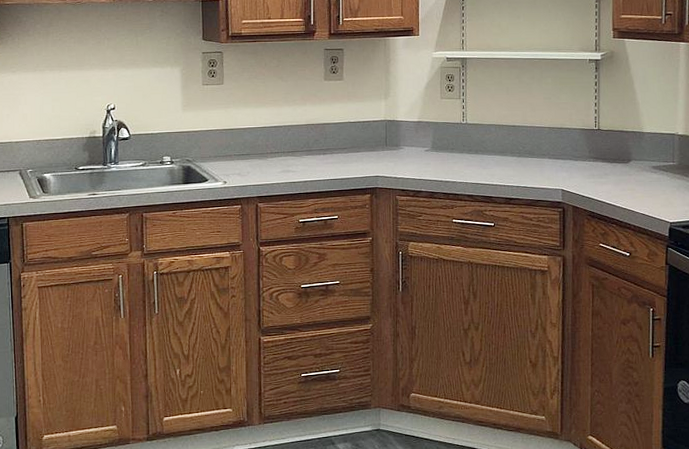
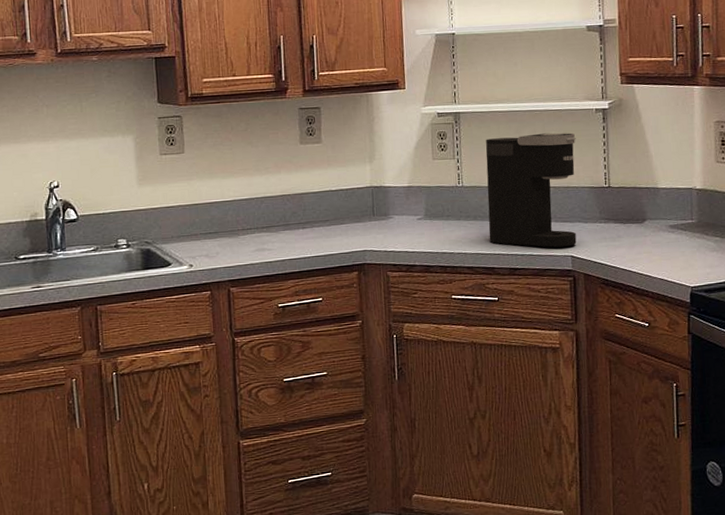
coffee maker: none [488,79,570,181] -> present [485,132,577,248]

